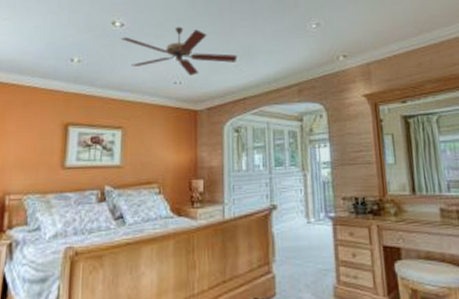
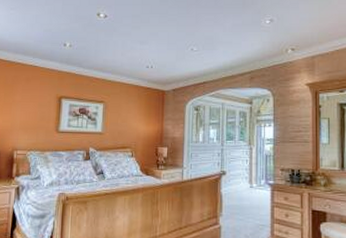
ceiling fan: present [121,26,238,76] -> none [104,19,201,61]

